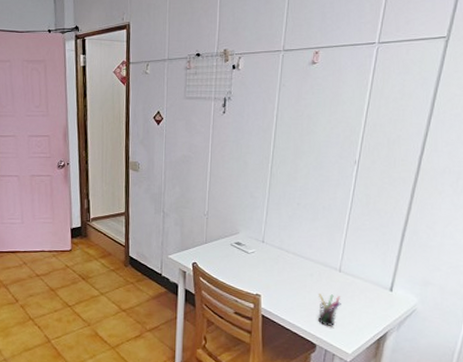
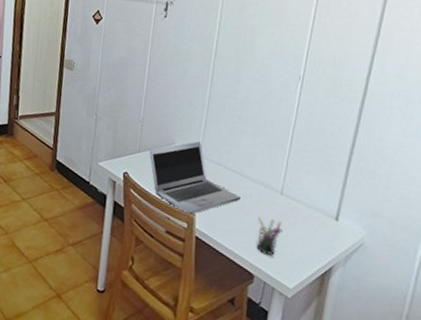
laptop: none [215,229,302,297] -> present [149,141,241,215]

